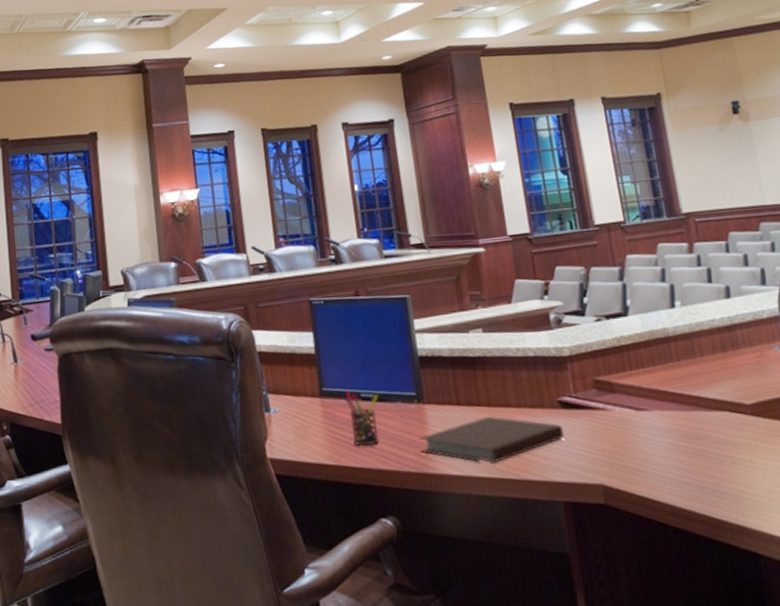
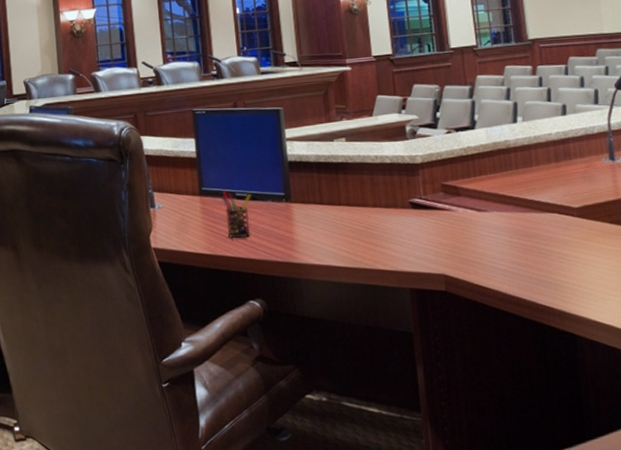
notebook: present [419,416,564,464] -> none [285,214,413,255]

